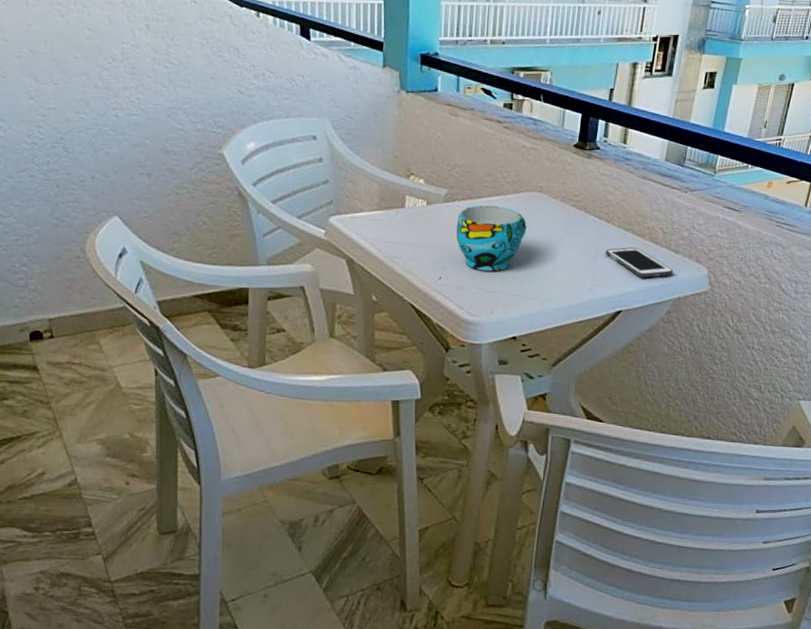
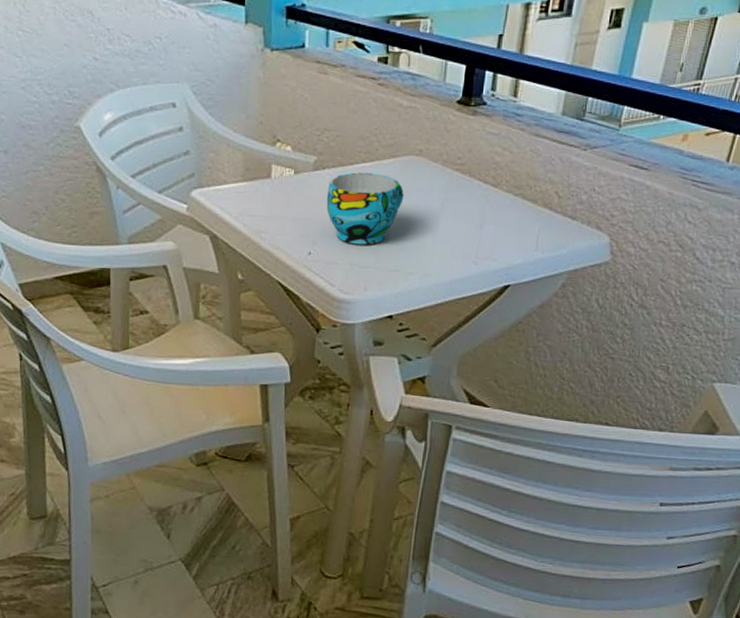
cell phone: present [606,247,674,278] -> none [492,214,570,249]

